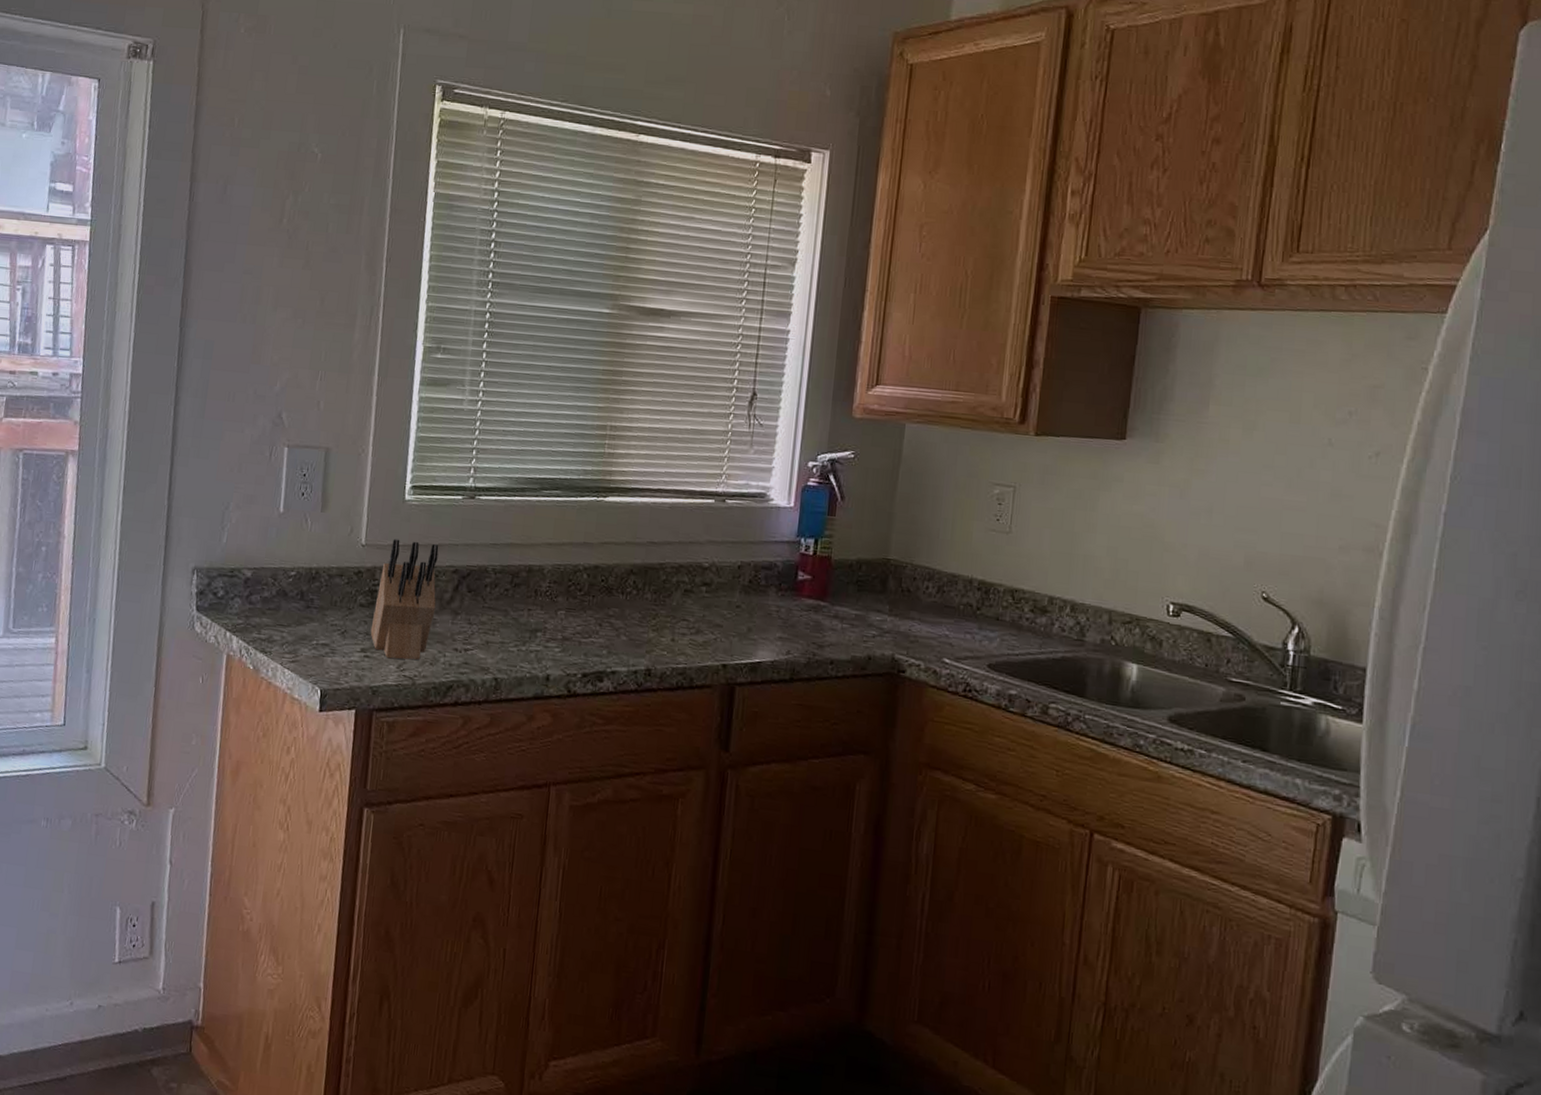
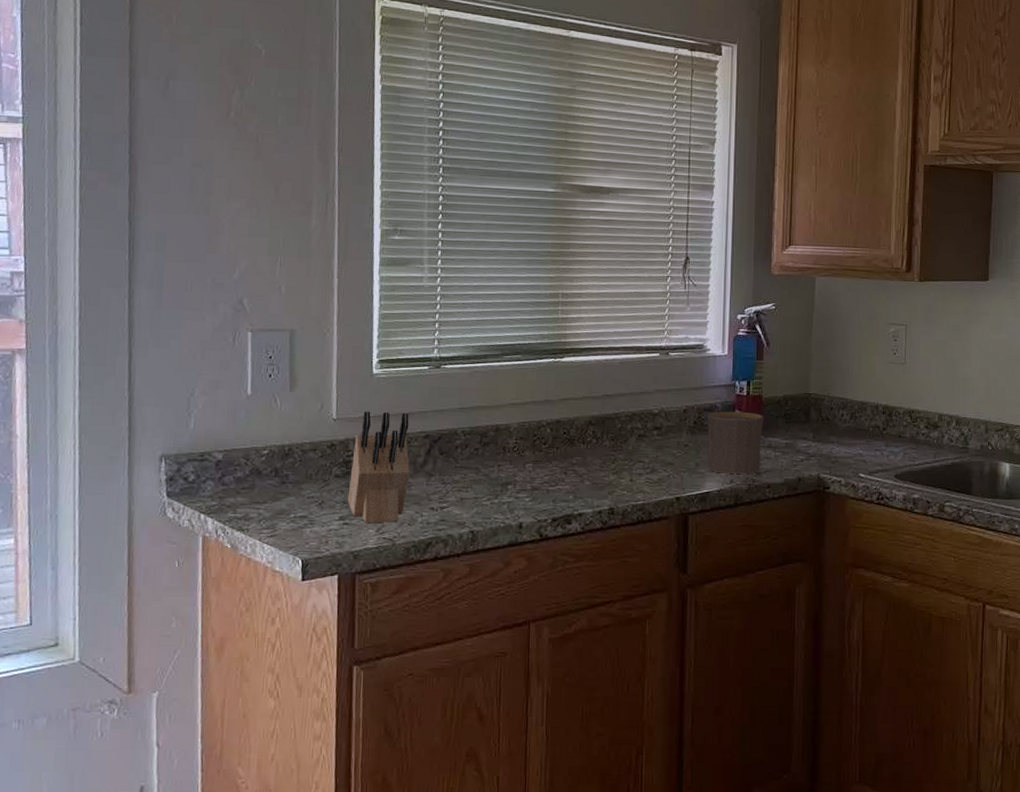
cup: none [760,571,832,646] -> present [707,411,764,474]

